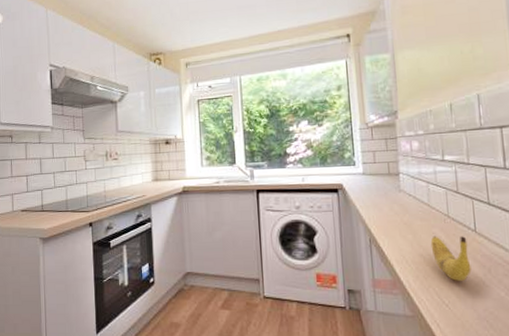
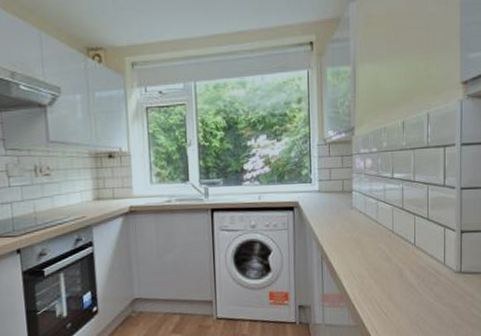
banana: present [430,236,471,281] -> none [376,250,408,291]

